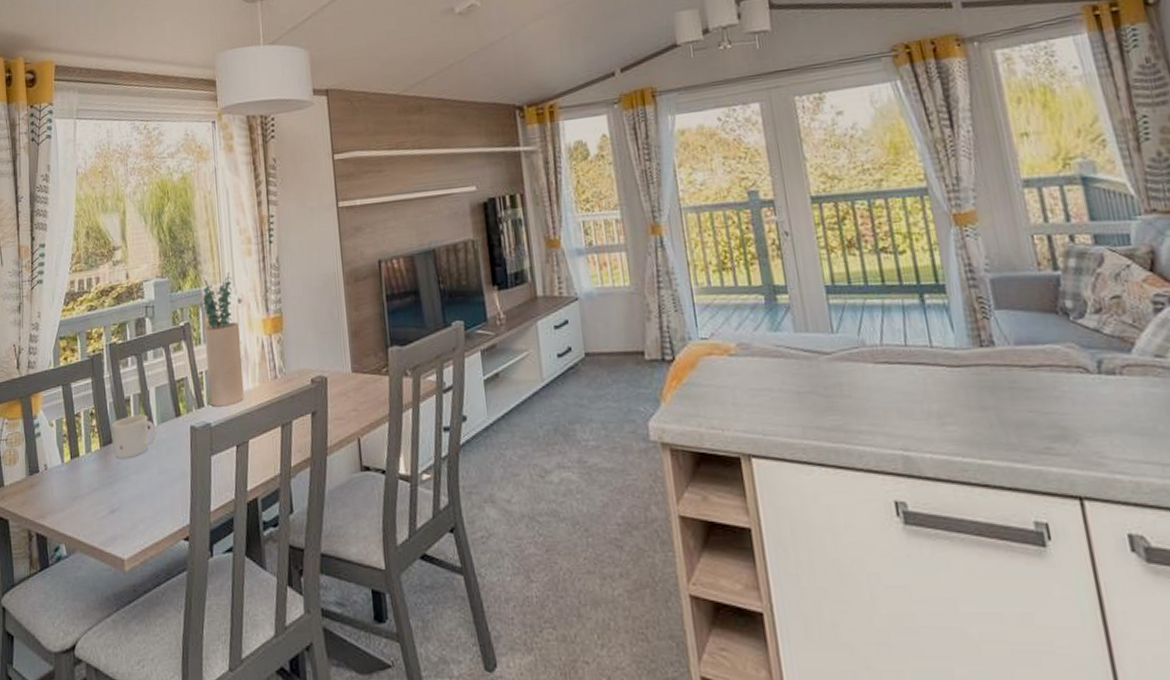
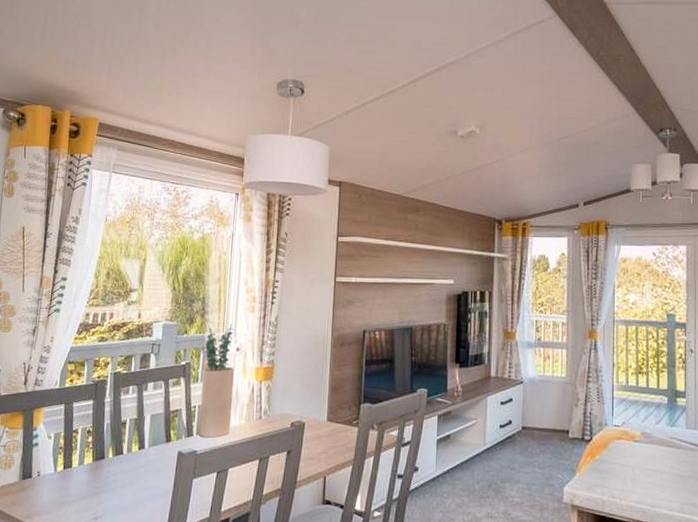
mug: present [111,414,156,460] -> none [104,436,146,474]

